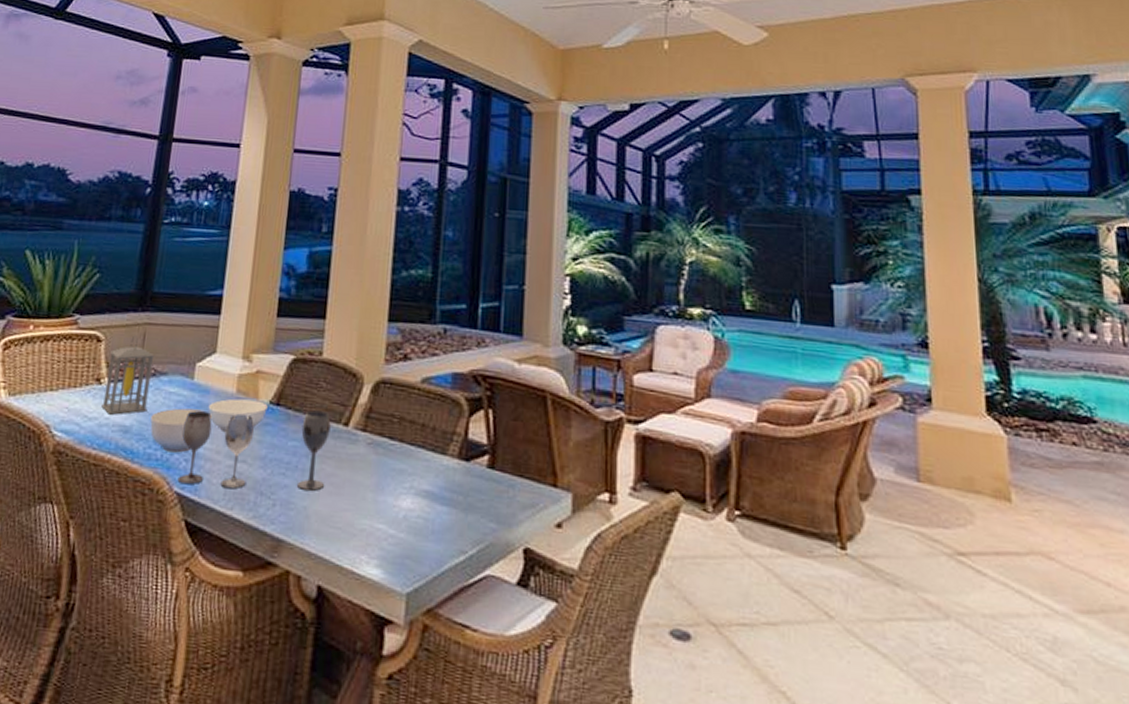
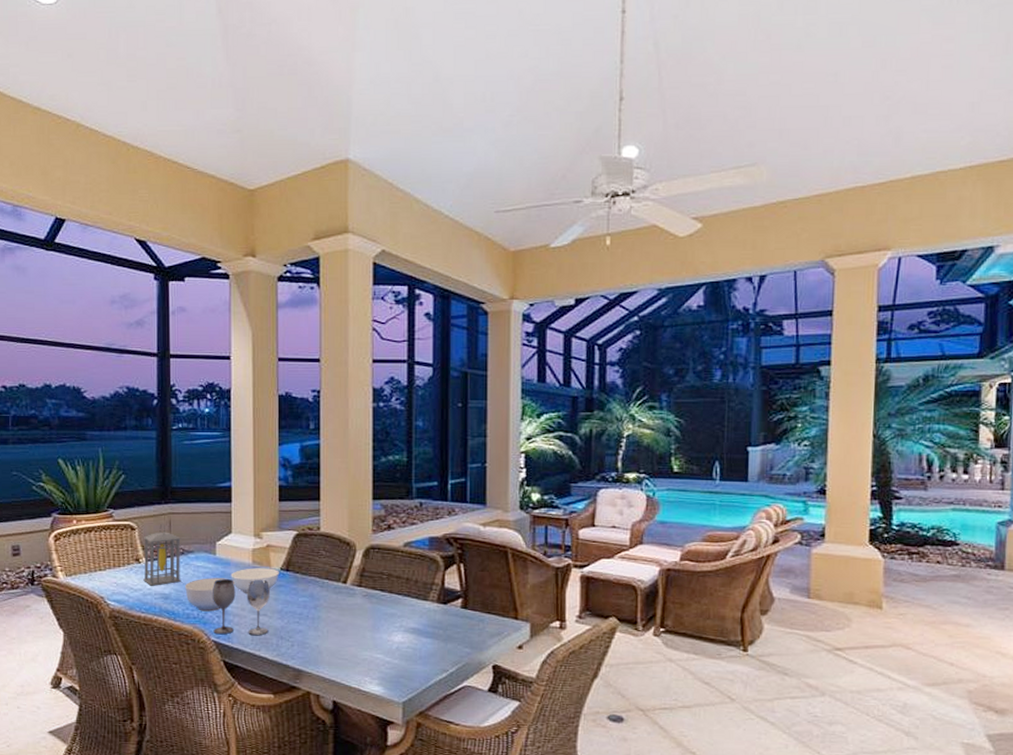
wine glass: present [297,410,331,491] -> none [309,573,332,633]

